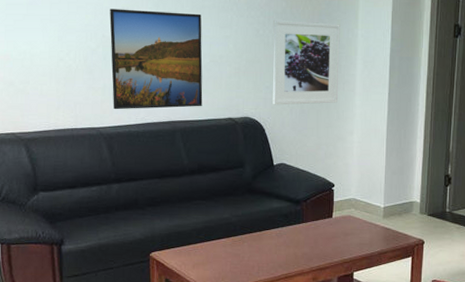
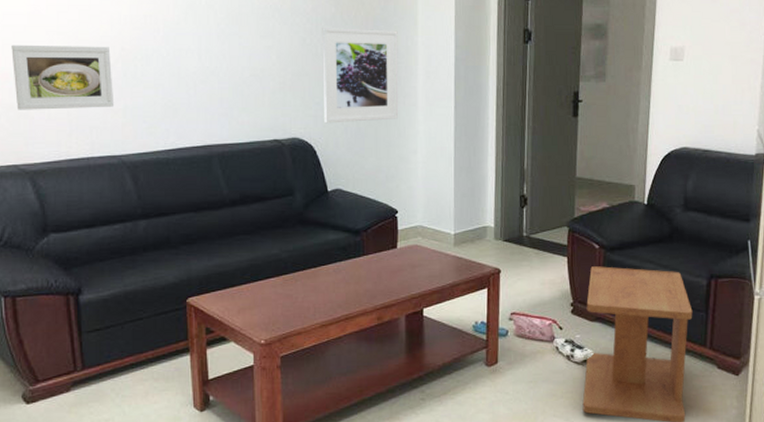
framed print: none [12,30,95,87] -> present [11,44,115,110]
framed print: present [109,9,203,110] -> none [129,17,243,134]

